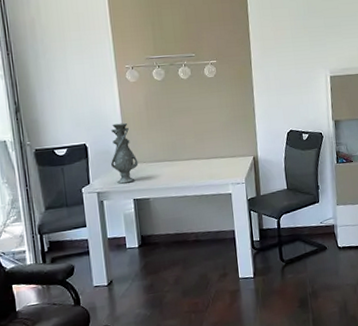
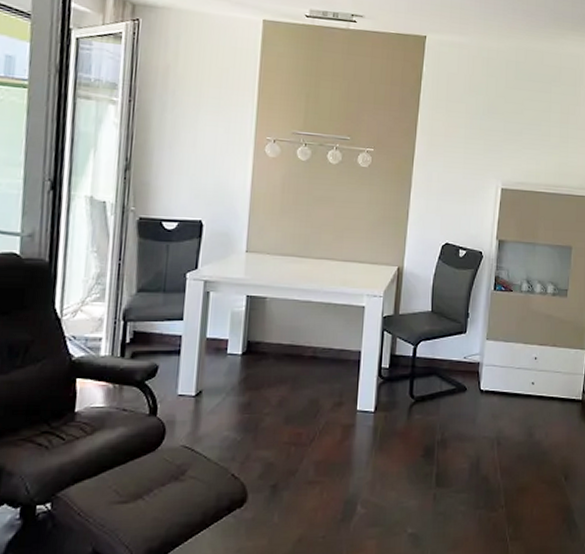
vase: present [110,122,139,184] -> none [228,202,261,275]

